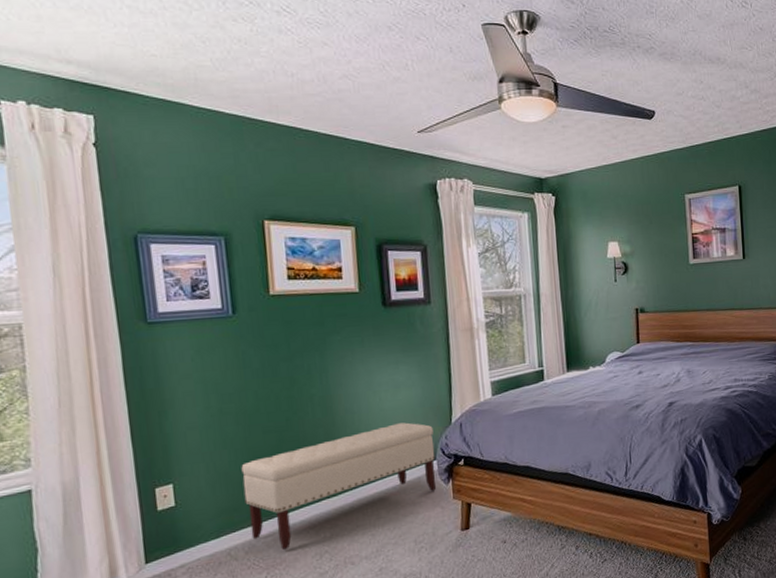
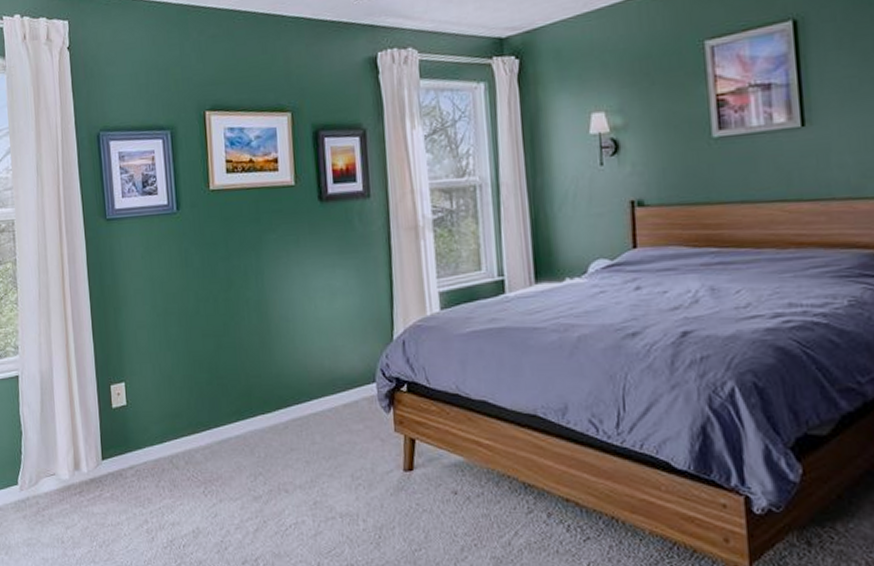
bench: present [241,422,437,551] -> none [182,335,376,466]

